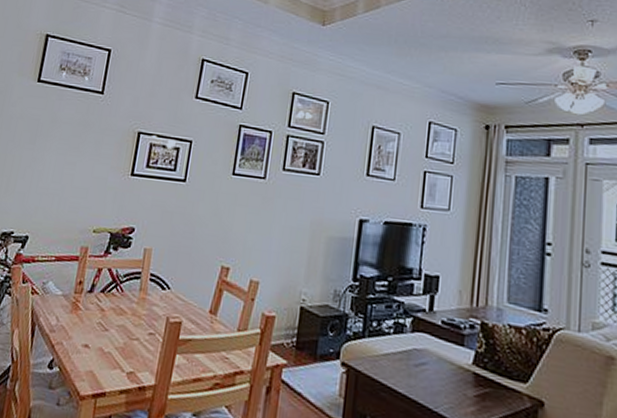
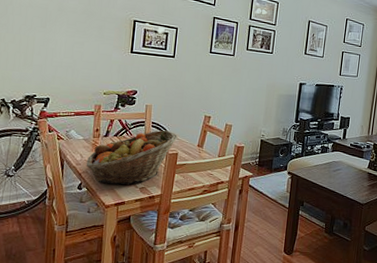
fruit basket: none [61,285,184,367] -> present [86,130,178,185]

